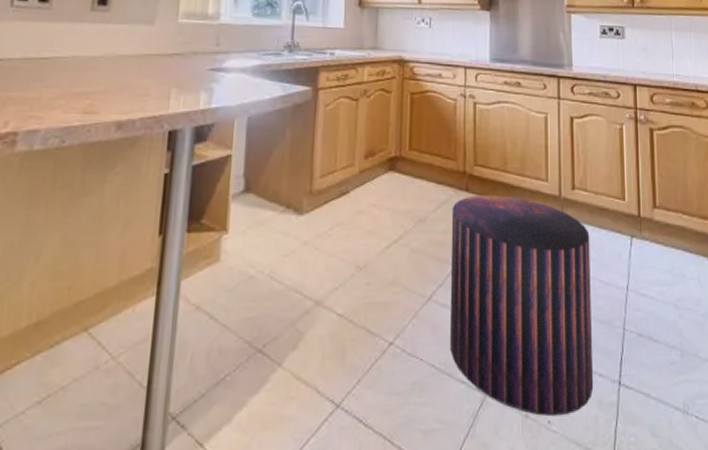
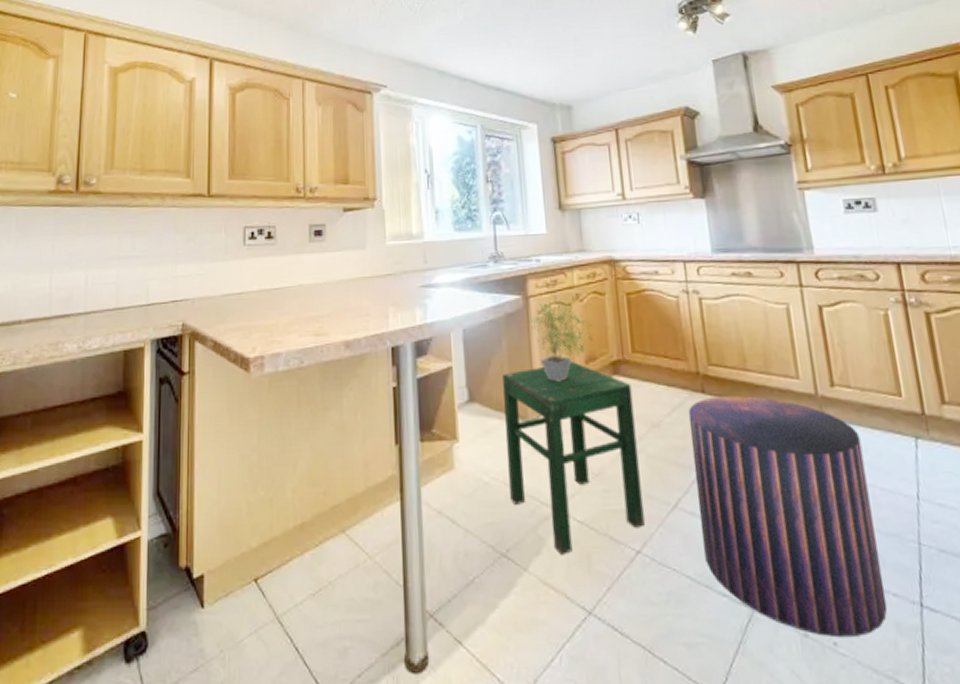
stool: none [274,156,404,348] -> present [502,362,645,555]
potted plant: none [317,87,375,175] -> present [530,293,593,381]

